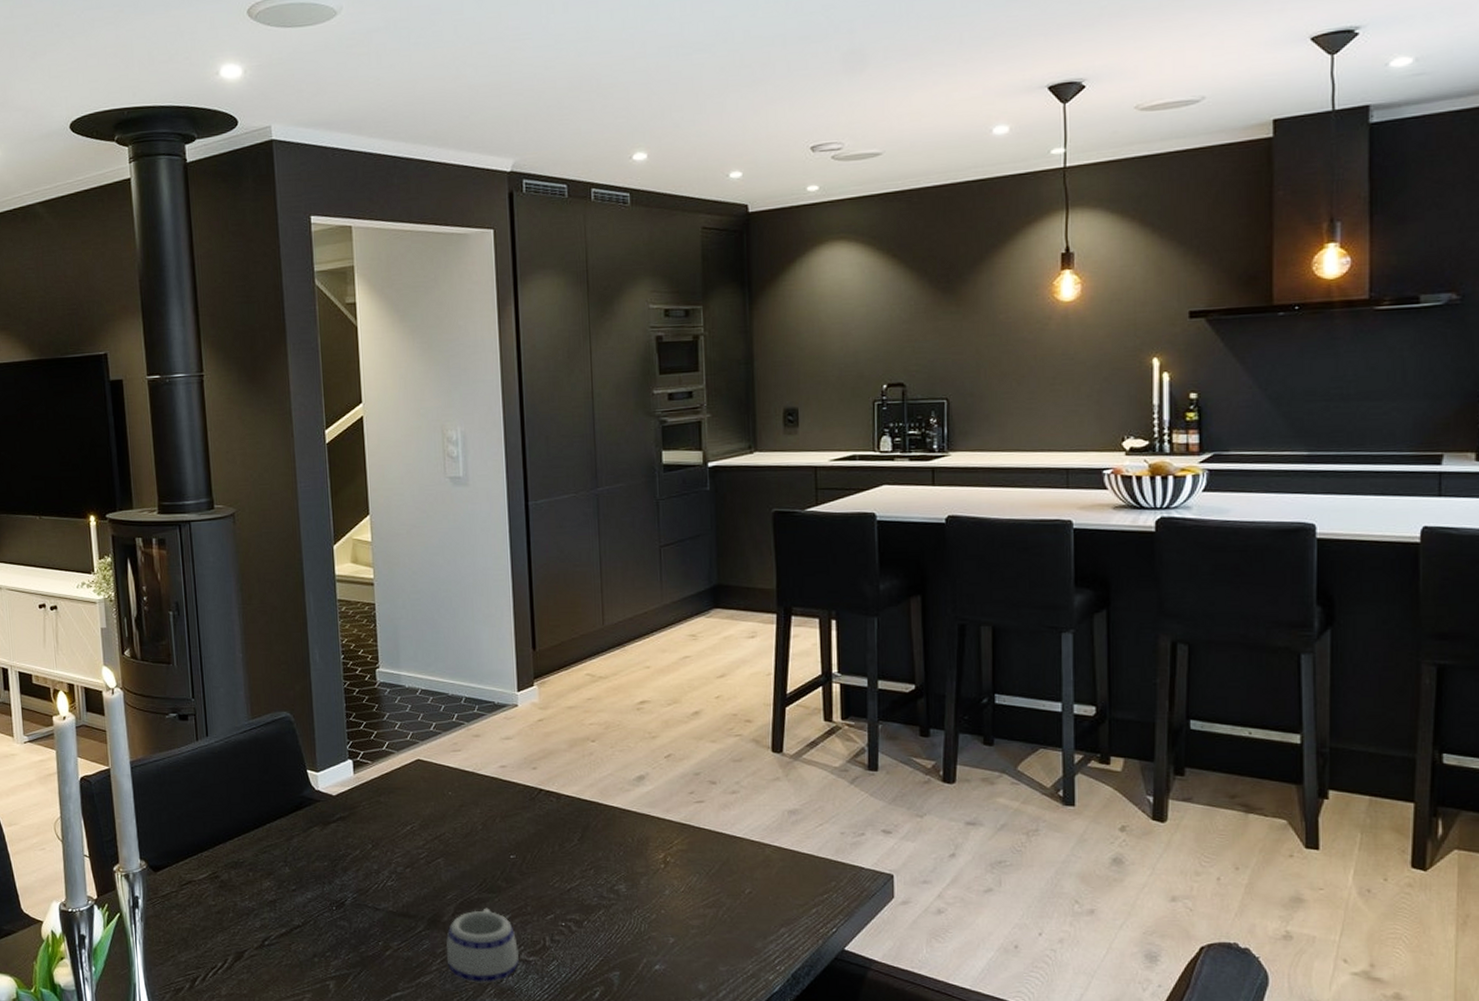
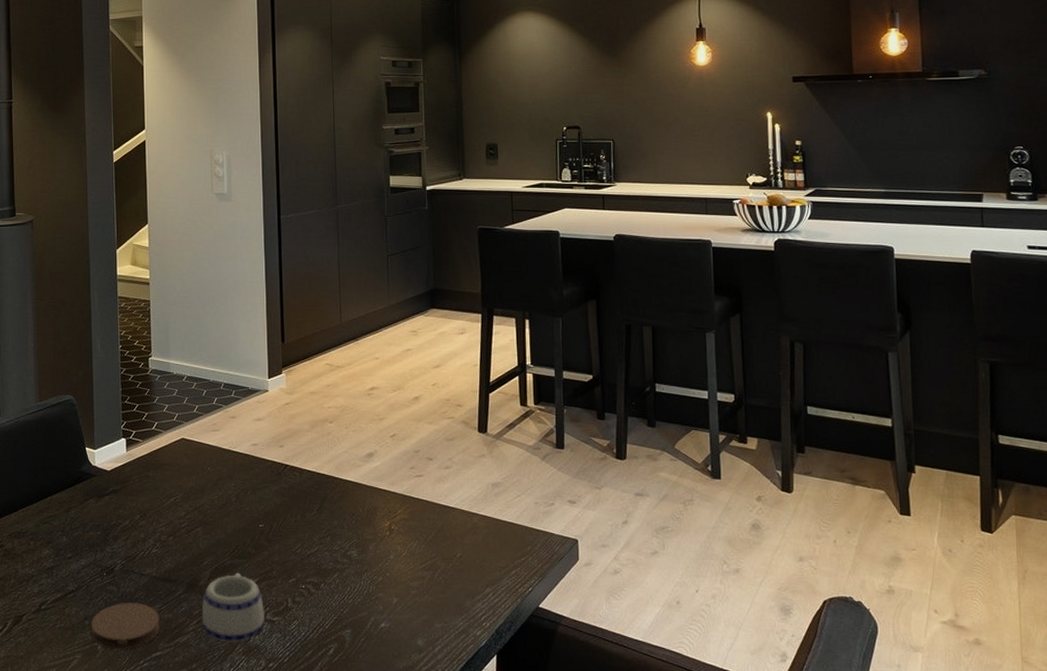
coaster: none [320,939,399,989] -> present [91,603,160,650]

